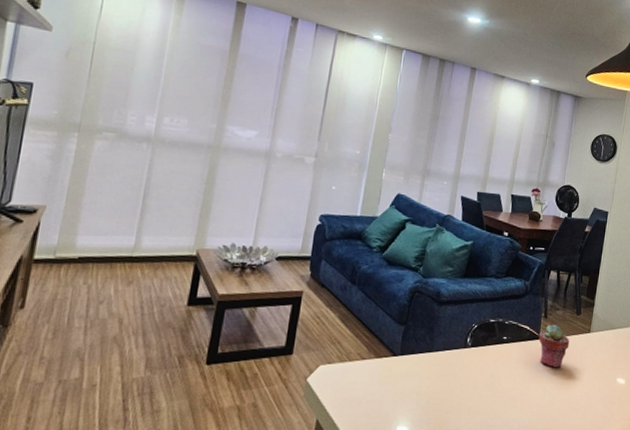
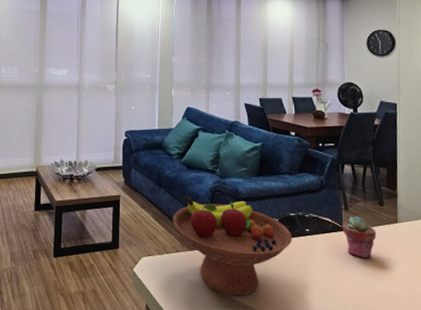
fruit bowl: none [361,294,489,408] -> present [172,195,293,296]

